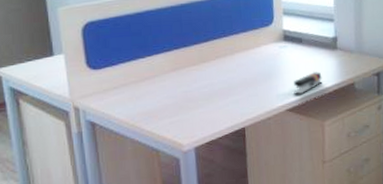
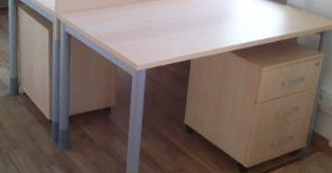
stapler: present [293,72,323,95] -> none [239,22,268,40]

